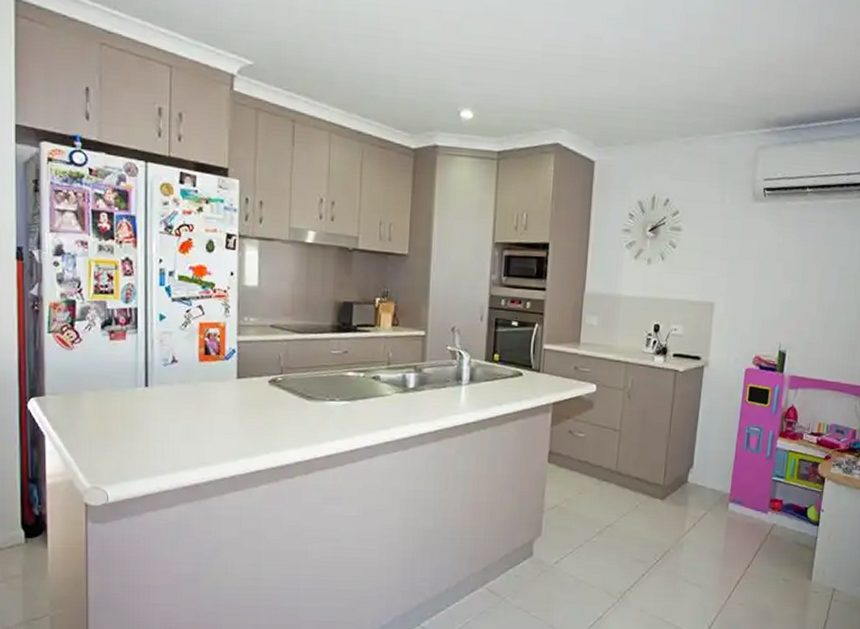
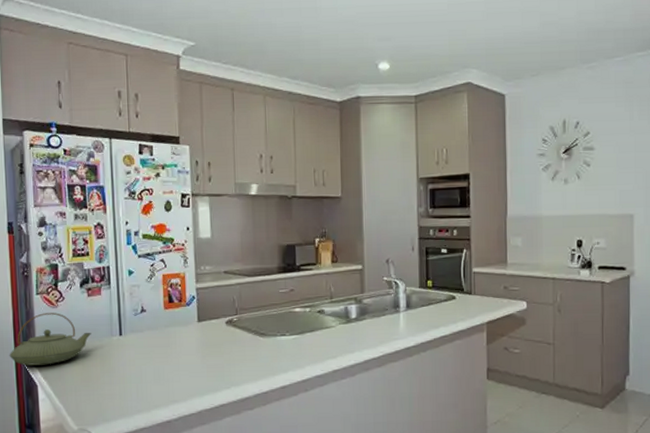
teapot: none [11,354,112,414] -> present [9,313,92,366]

